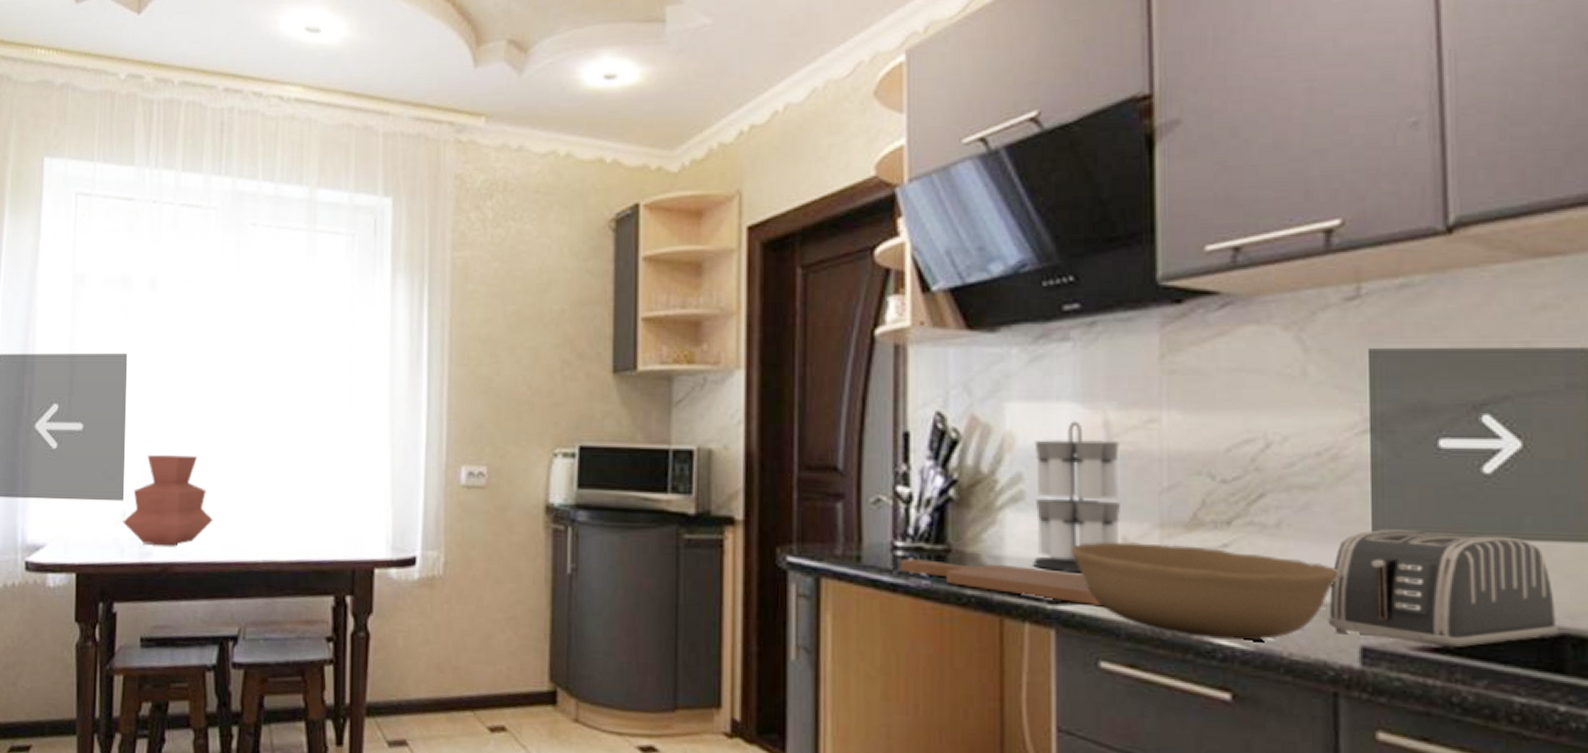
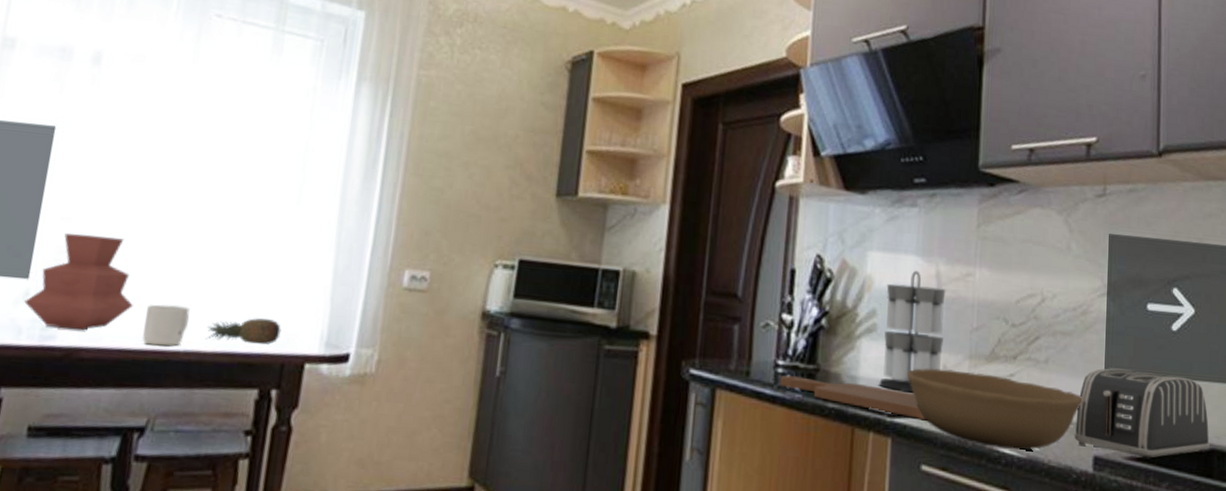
mug: none [225,517,264,558] -> present [142,304,190,347]
fruit: none [281,524,348,553] -> present [206,317,281,346]

